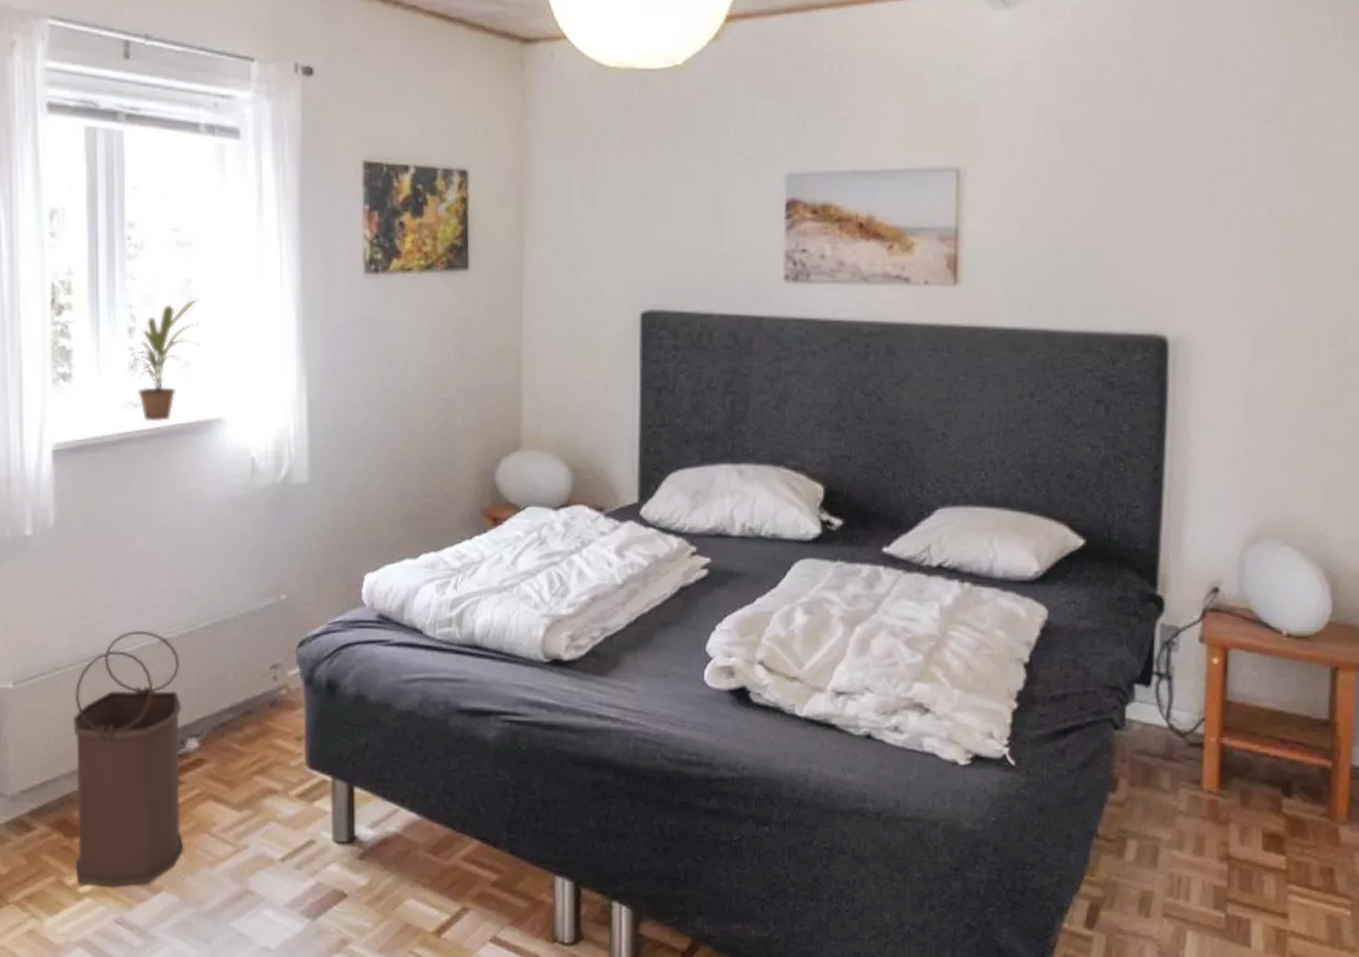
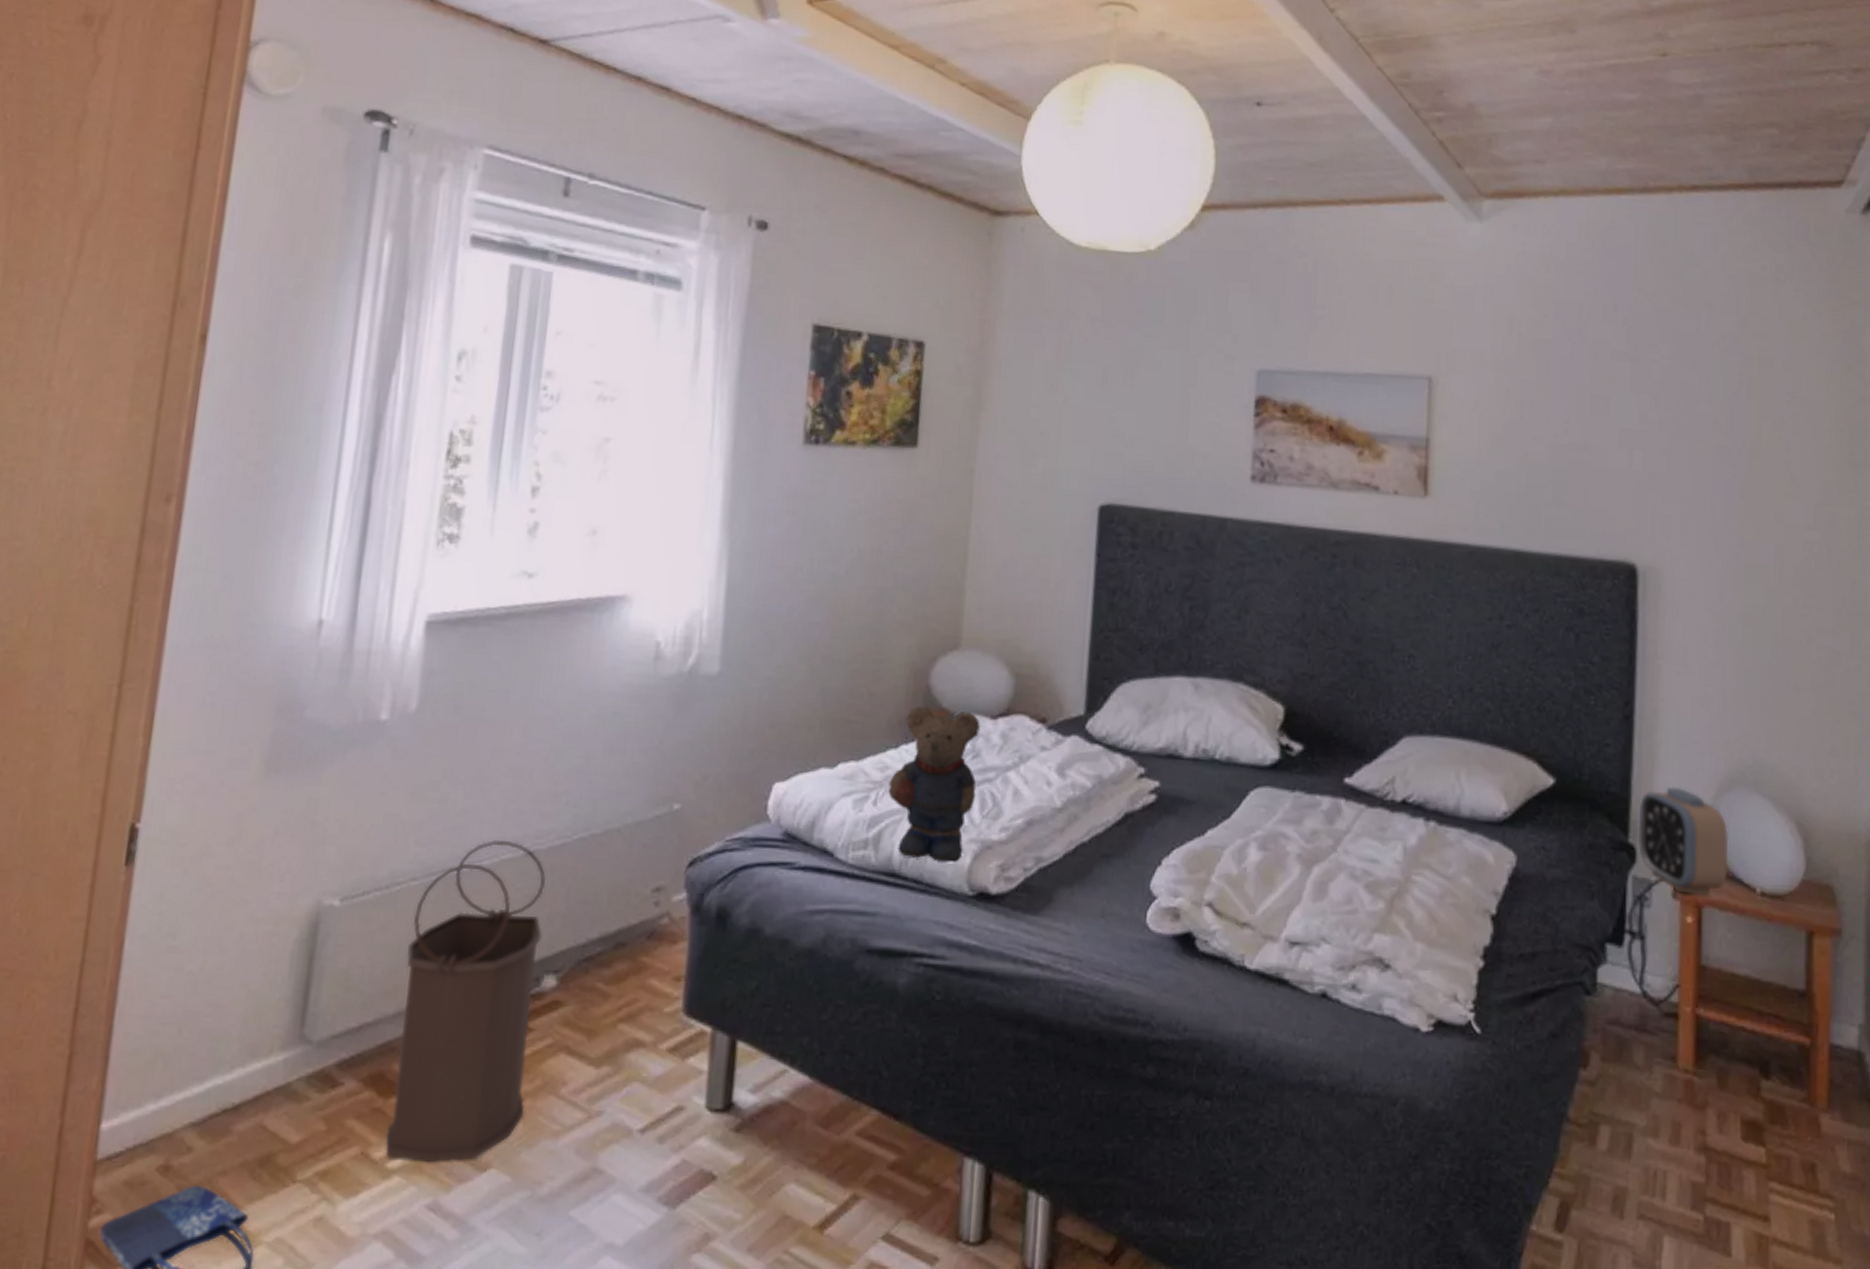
potted plant: present [126,299,199,422] -> none [523,460,616,596]
teddy bear: none [466,502,545,635] -> present [888,706,981,862]
alarm clock: none [1166,542,1256,638] -> present [1637,786,1729,894]

